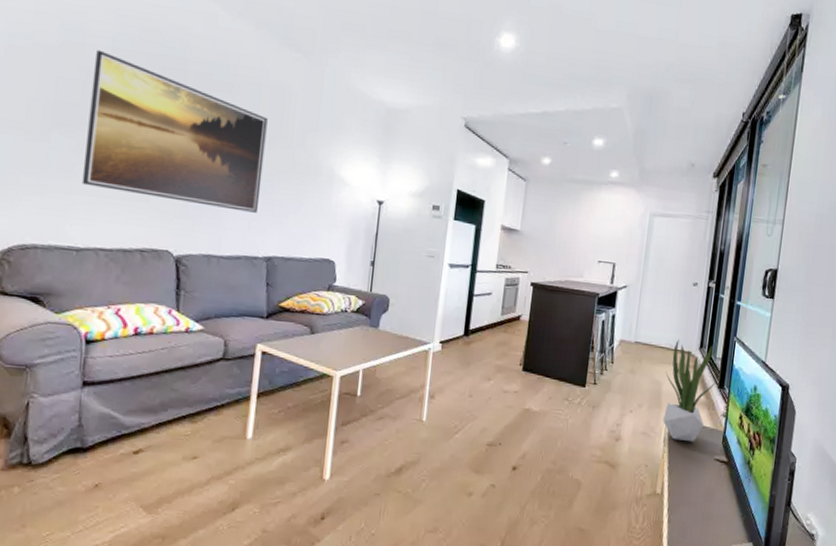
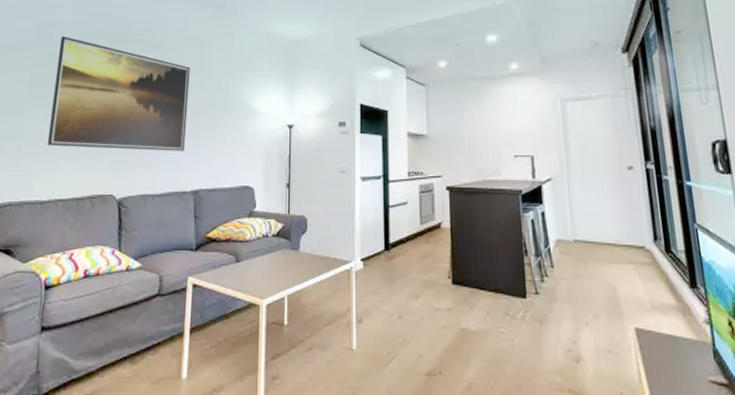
potted plant: present [662,339,716,443] -> none [618,232,685,360]

